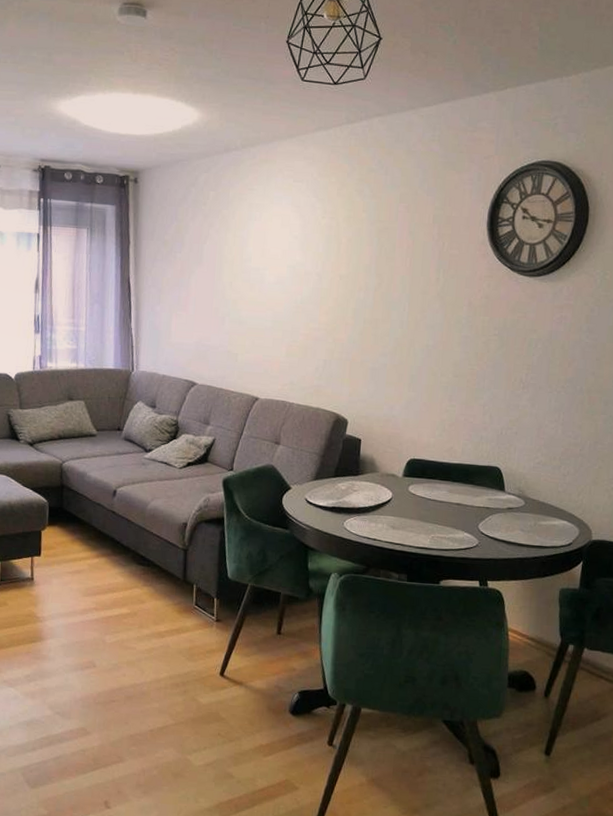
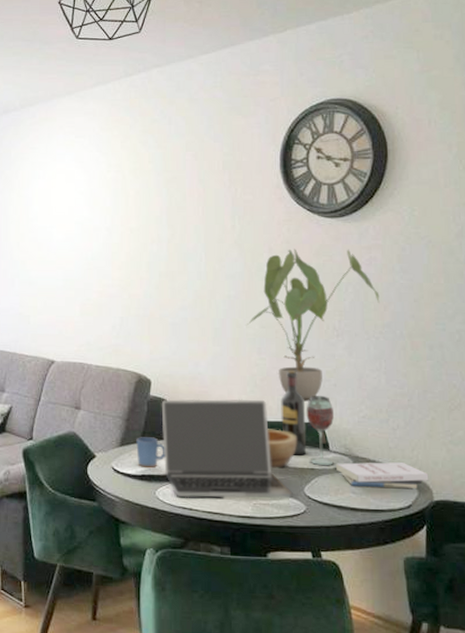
mug: none [329,472,356,501] -> present [136,437,165,467]
laptop: none [353,439,468,533] -> present [161,399,293,499]
house plant: none [442,304,566,486] -> present [247,249,380,444]
bowl: none [450,470,477,506] -> present [268,429,297,468]
wine bottle: none [463,417,487,495] -> present [281,370,307,456]
wineglass: none [486,442,513,505] -> present [306,396,335,465]
books: none [509,503,590,529] -> present [336,461,429,488]

